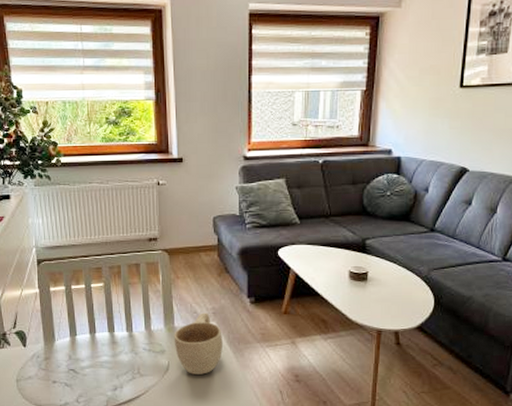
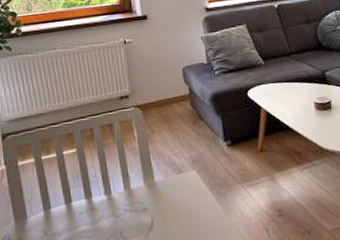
cup: present [174,313,223,375] -> none [154,162,206,228]

